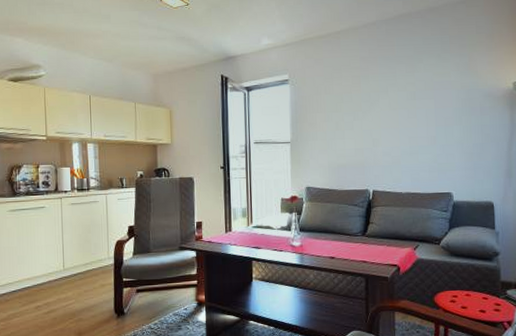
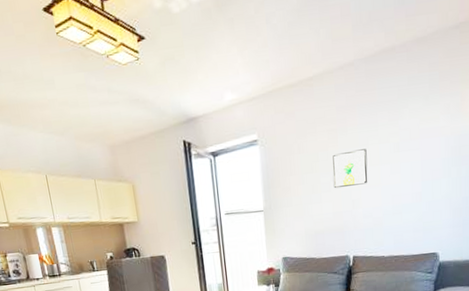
wall art: none [355,95,387,128] -> present [333,149,368,189]

